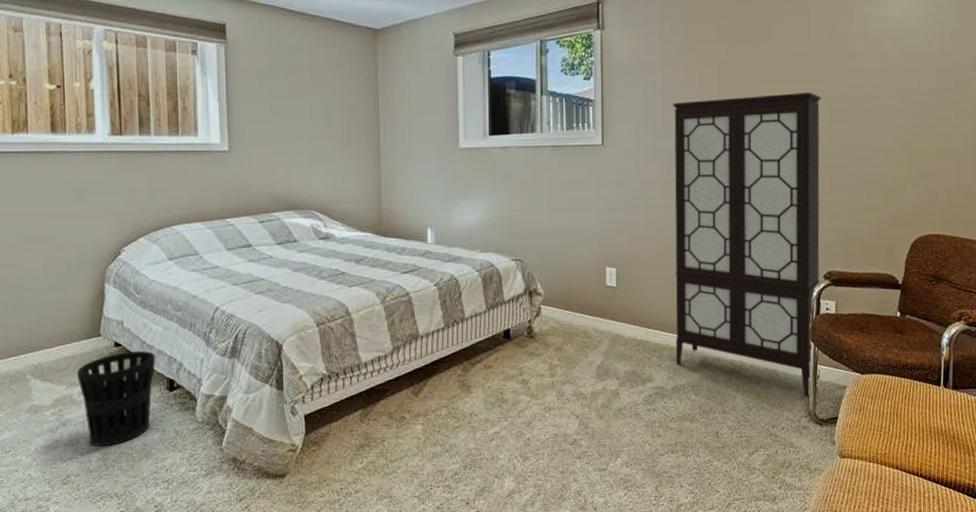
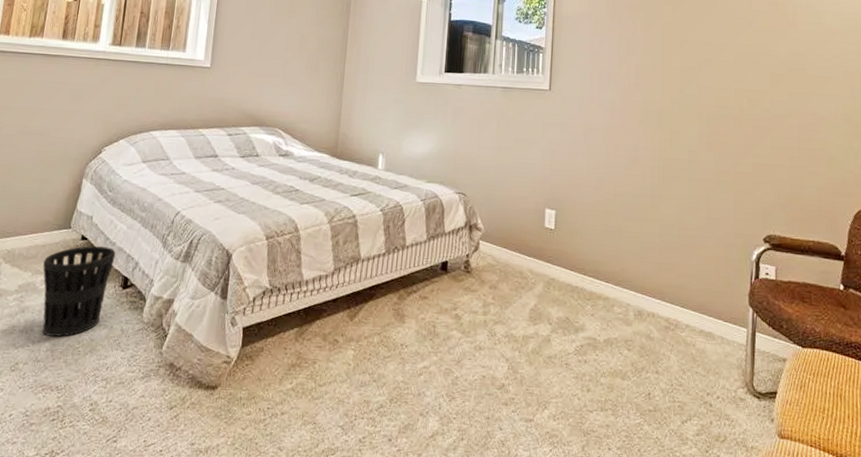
display cabinet: present [673,93,821,397] -> none [609,56,762,366]

